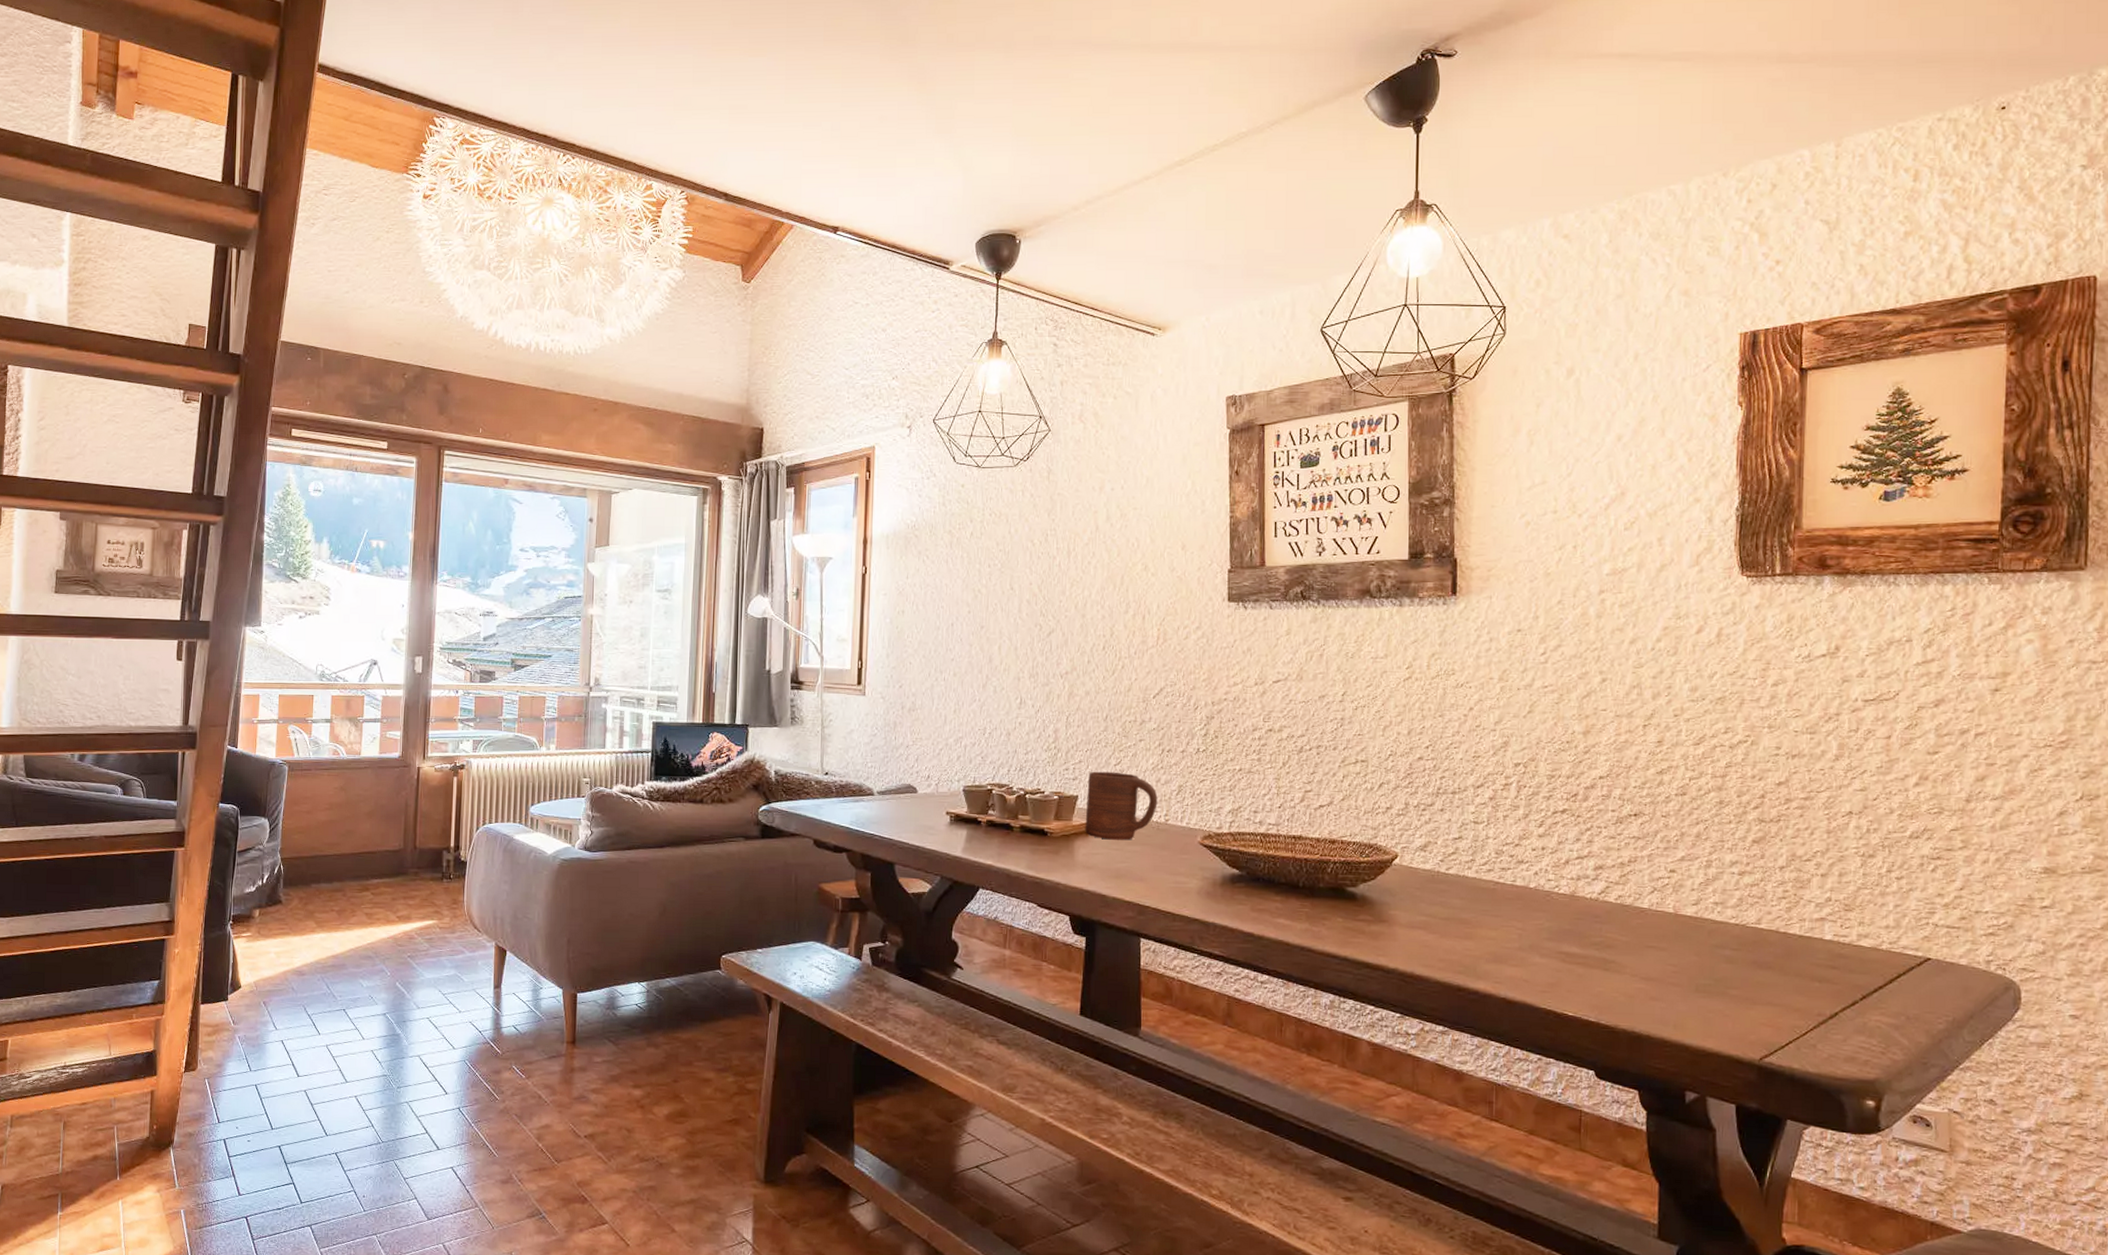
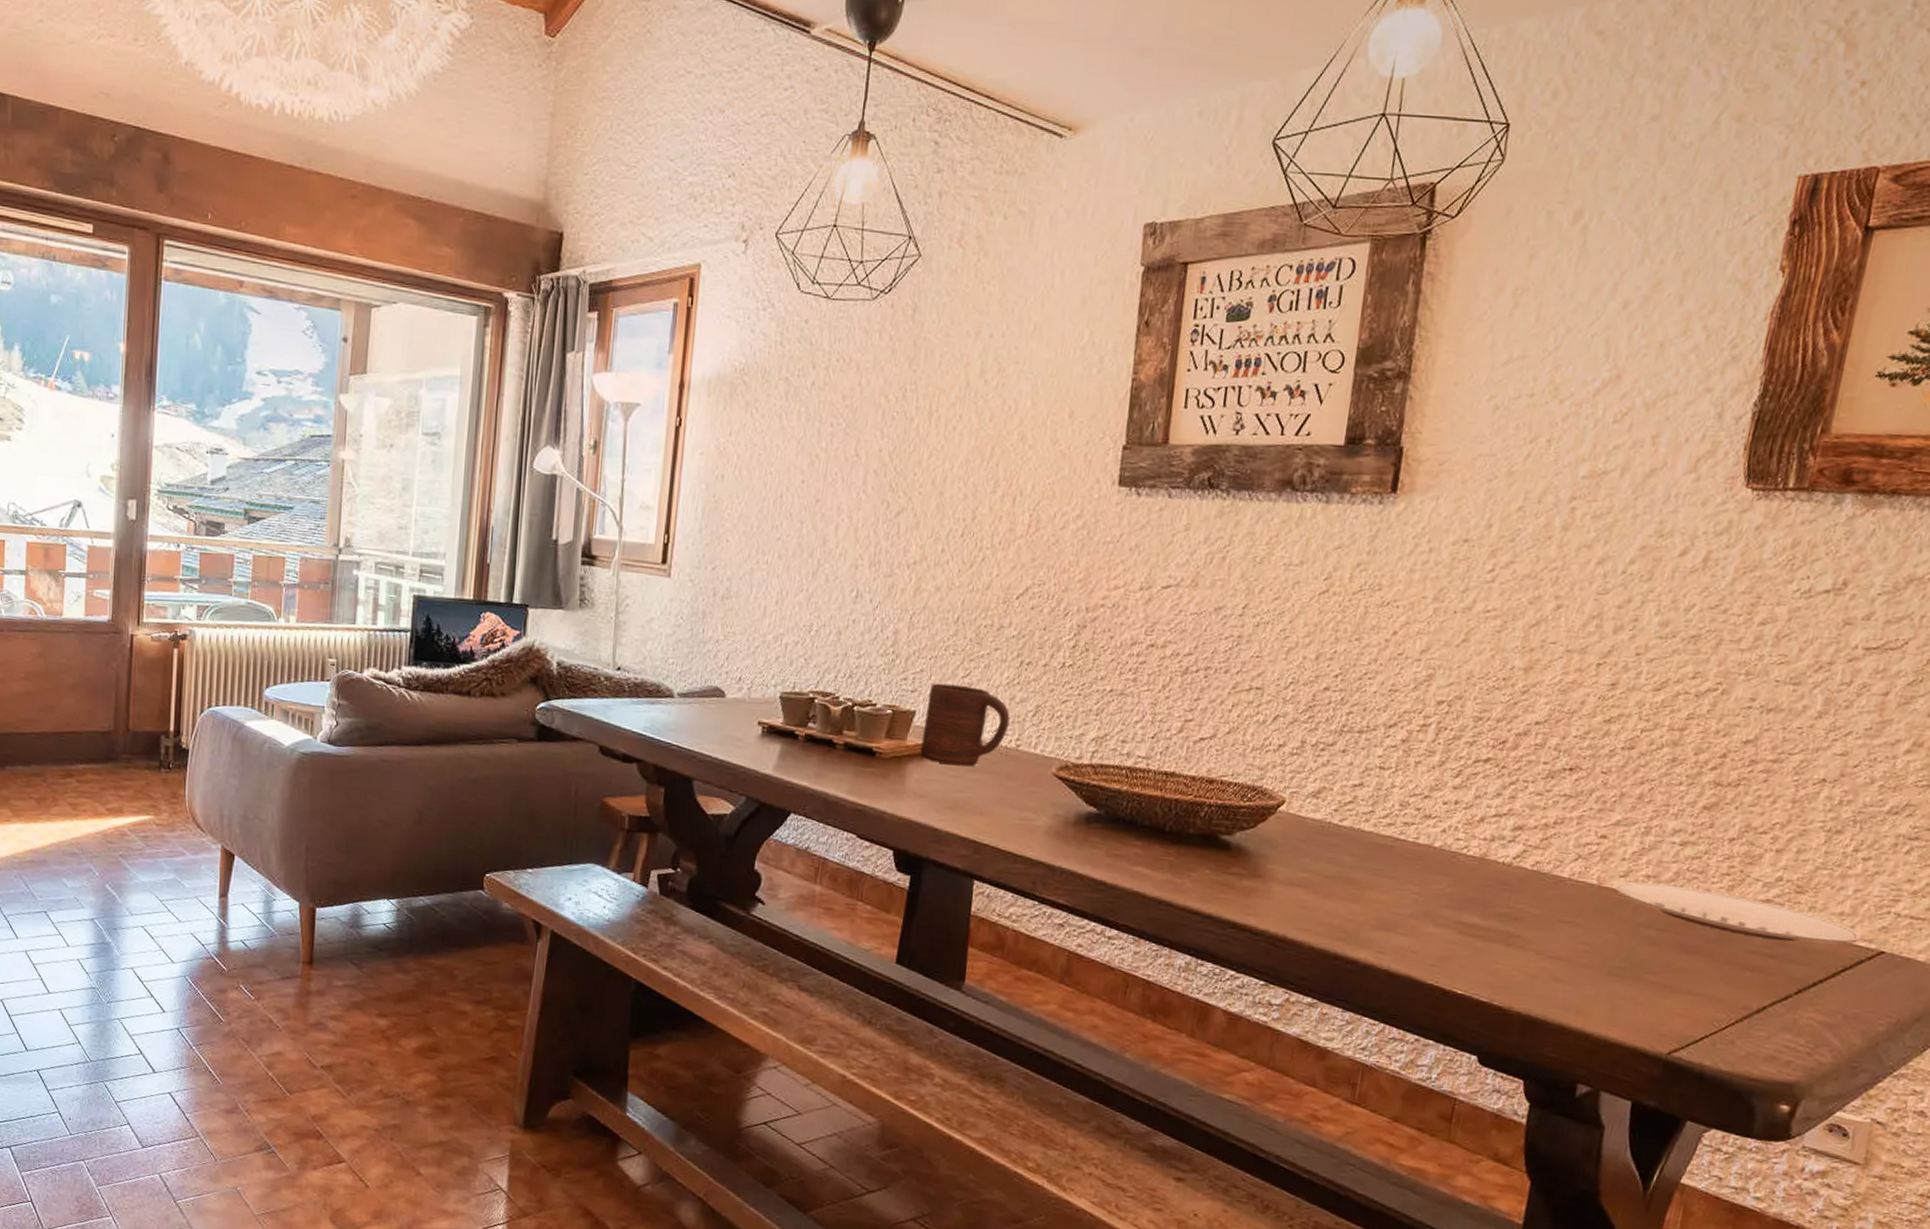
plate: none [1688,908,1909,954] -> present [1613,881,1863,944]

